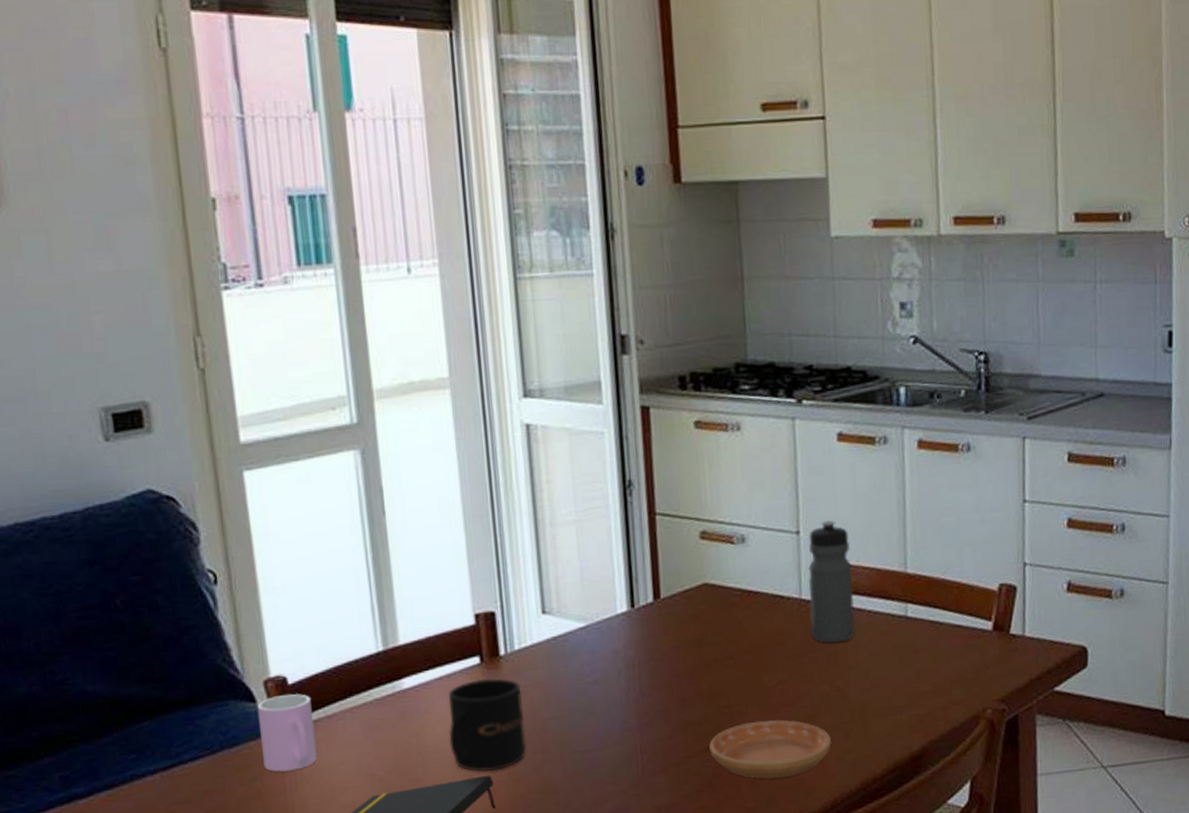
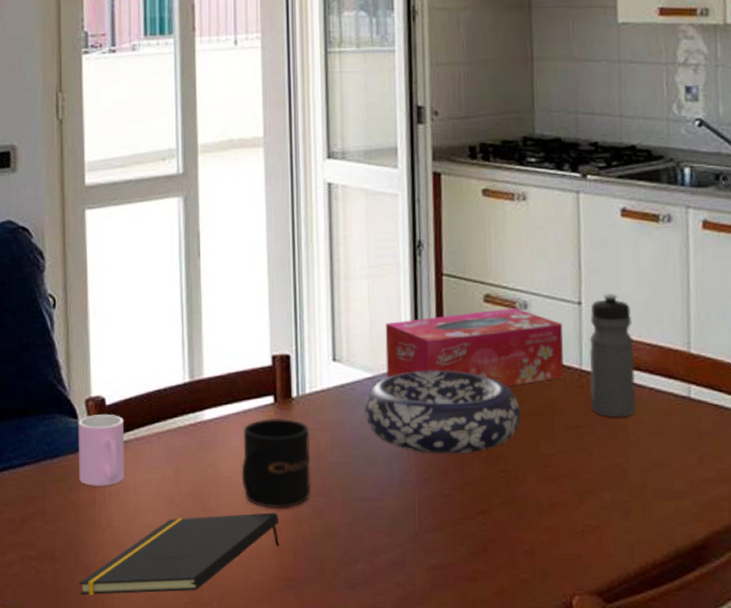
decorative bowl: none [579,612,742,698] -> present [365,370,521,454]
tissue box: none [596,542,784,626] -> present [385,308,564,386]
saucer: present [709,720,831,779] -> none [486,490,609,551]

